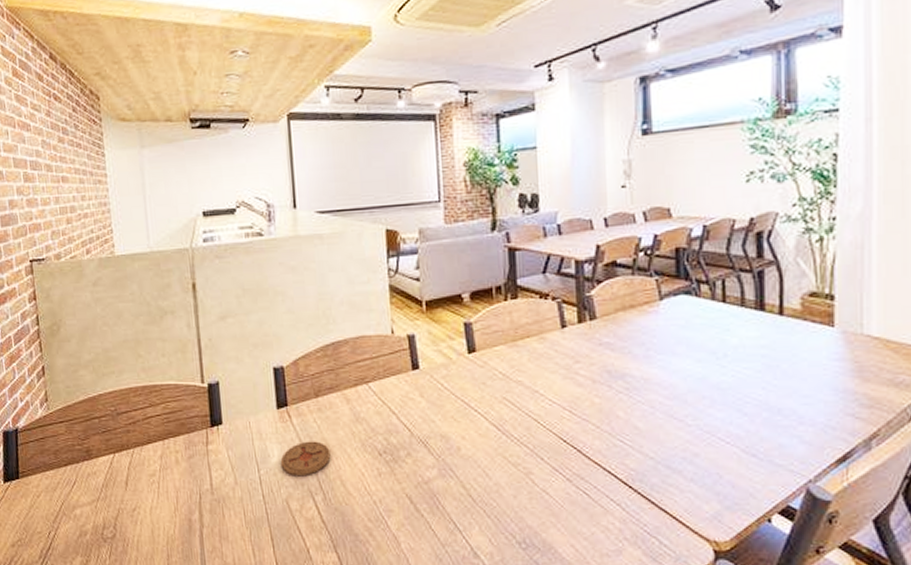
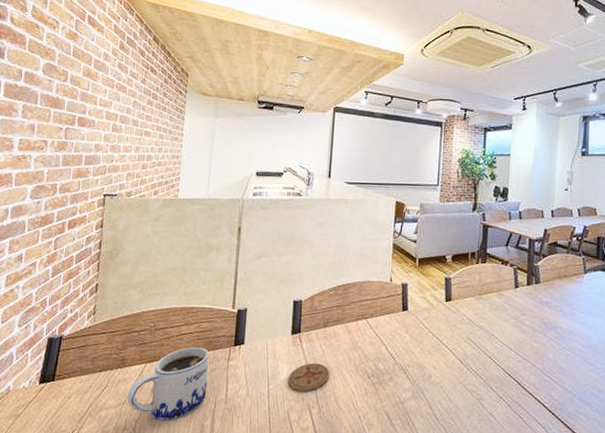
mug: none [100,431,189,518] -> present [127,346,210,422]

